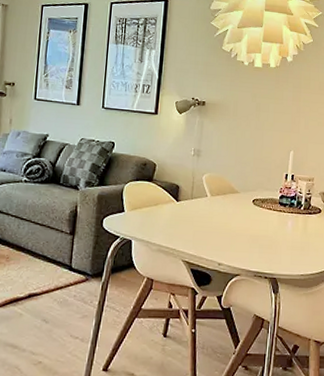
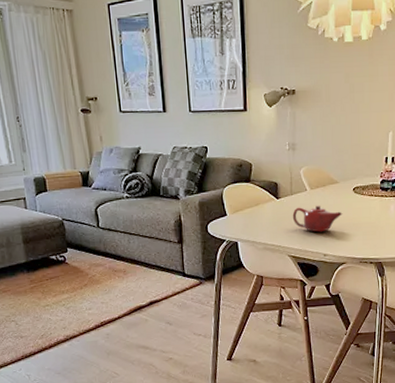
teapot: none [190,212,241,240] -> present [292,205,343,233]

